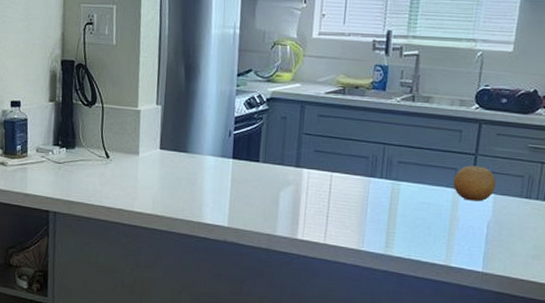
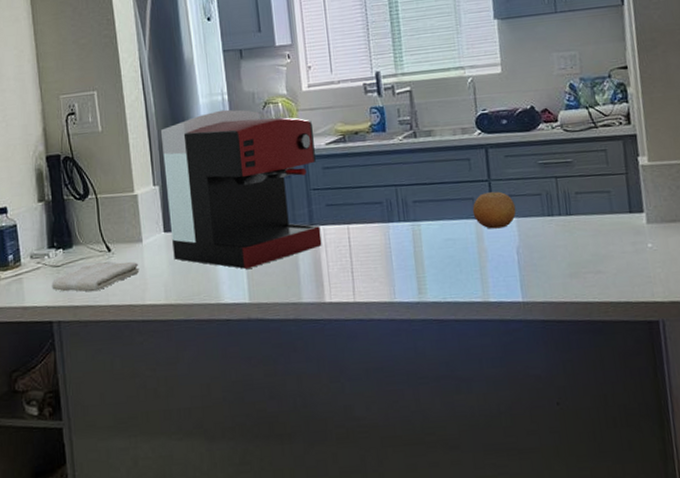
washcloth: none [52,165,133,192] -> present [51,261,140,292]
coffee maker: none [165,43,316,196] -> present [161,109,322,269]

